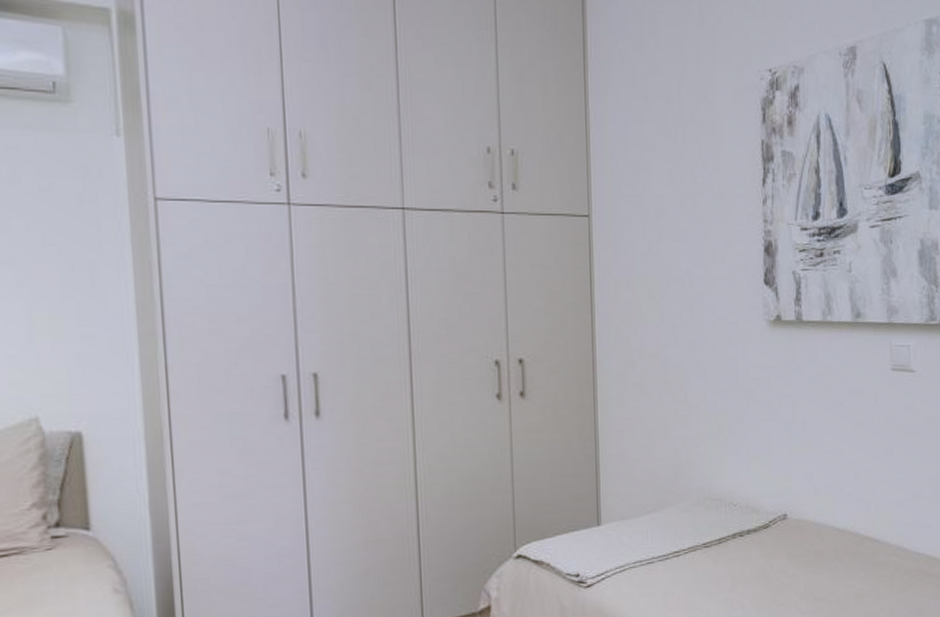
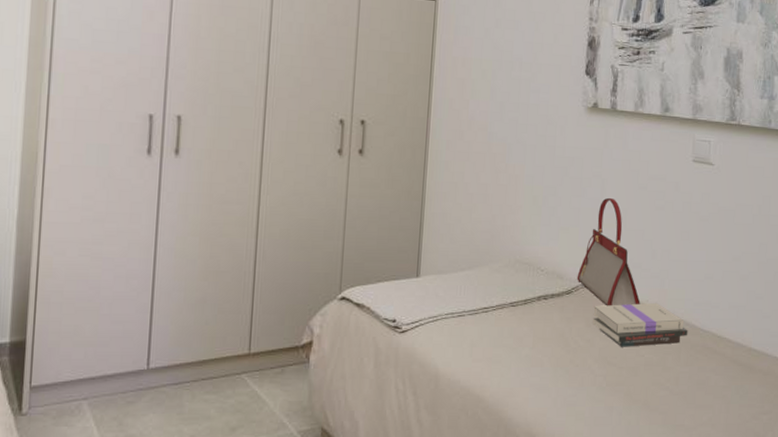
handbag: none [773,418,846,538] -> present [577,197,641,307]
books: none [795,529,900,580] -> present [592,303,688,347]

